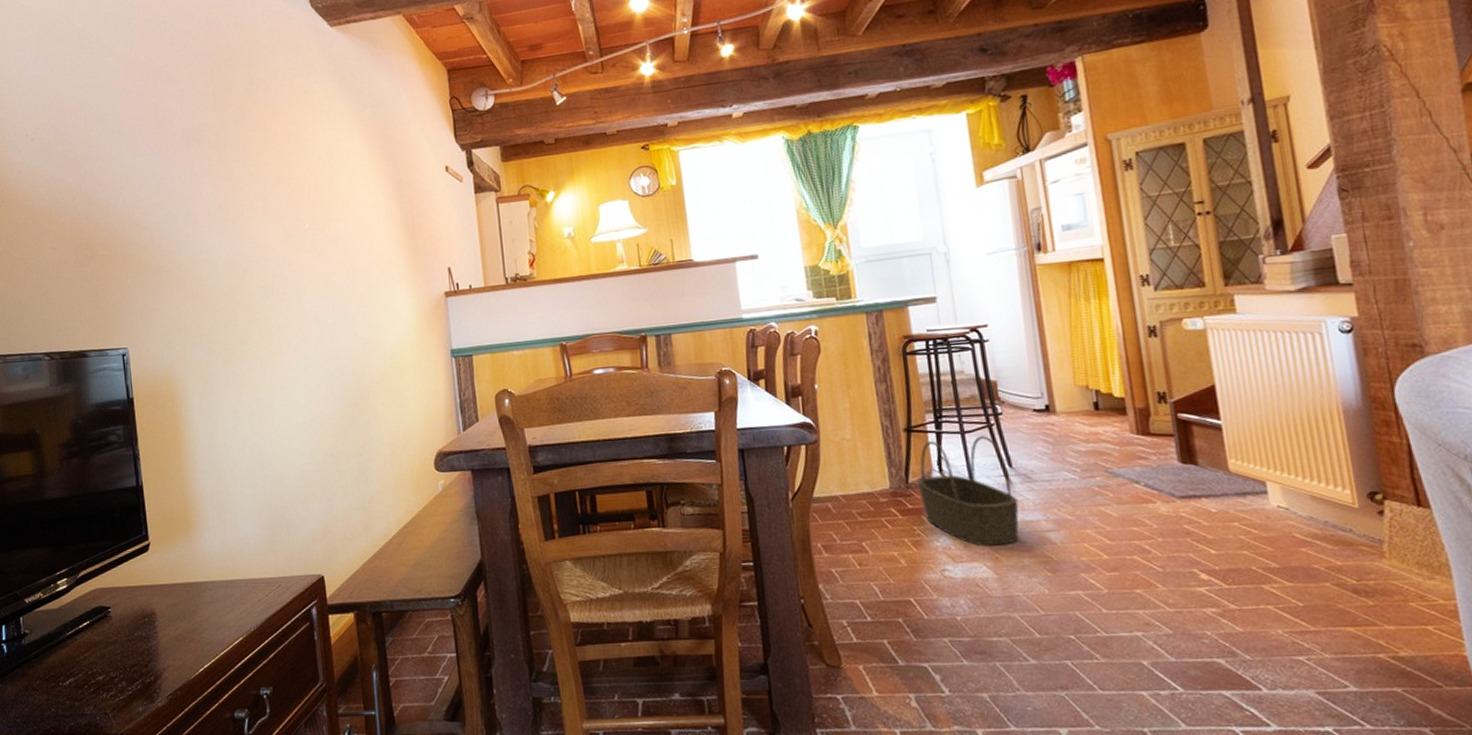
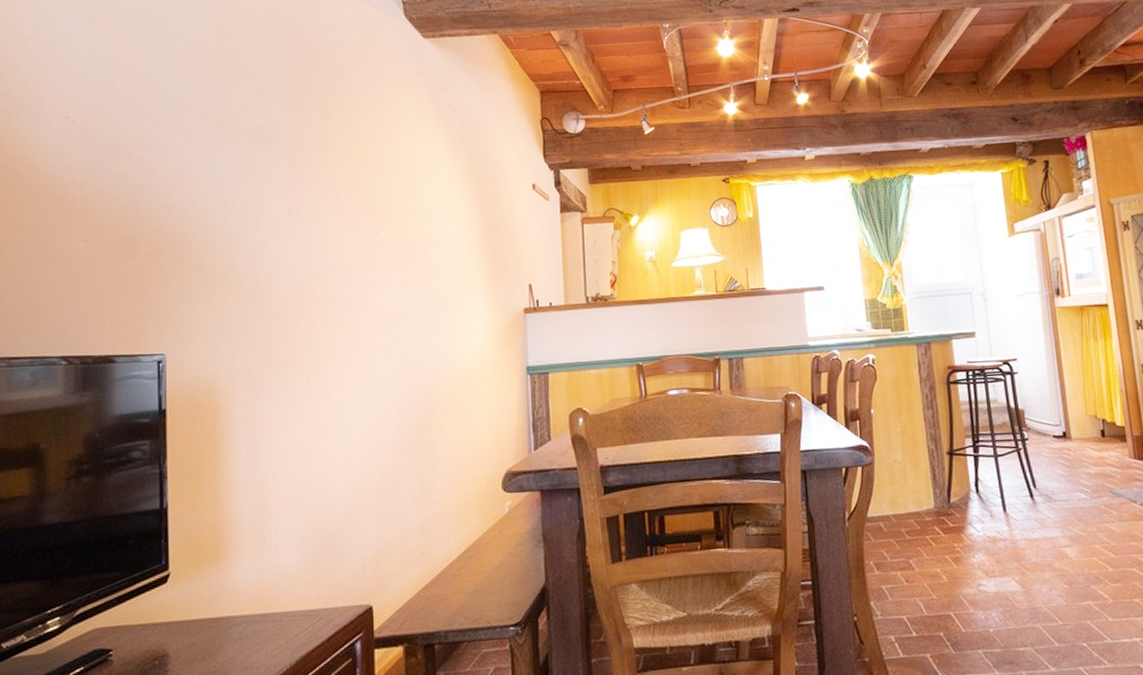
basket: present [917,436,1019,546] -> none [958,459,1042,562]

